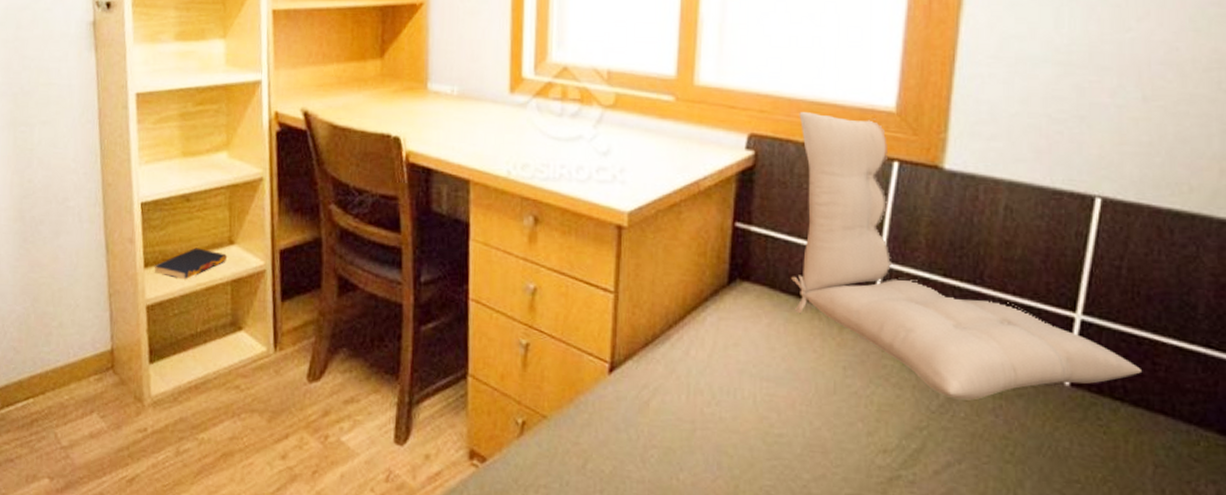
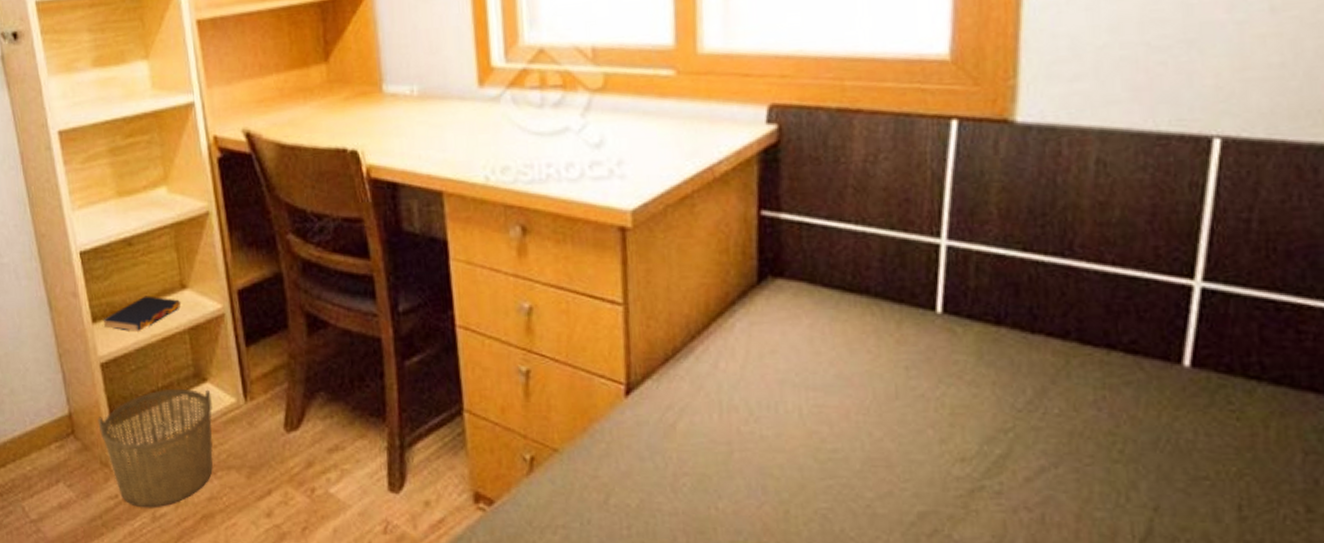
basket: none [137,334,245,443] -> present [97,388,213,507]
seat cushion: present [791,112,1143,400] -> none [829,70,1284,394]

